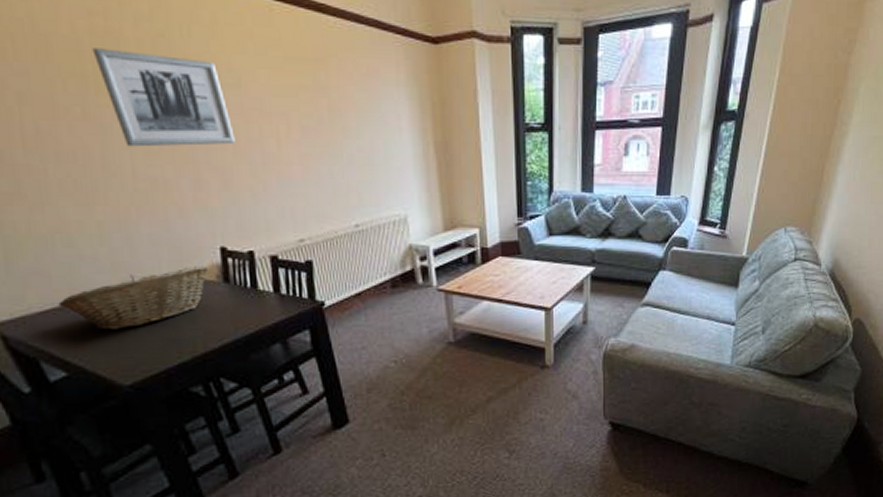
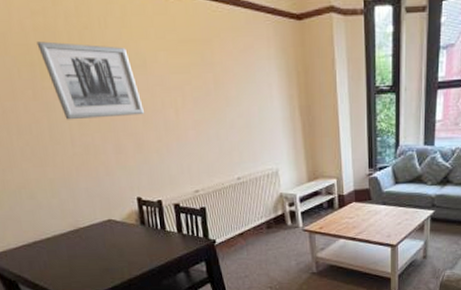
fruit basket: present [58,266,209,330] -> none [27,212,130,261]

